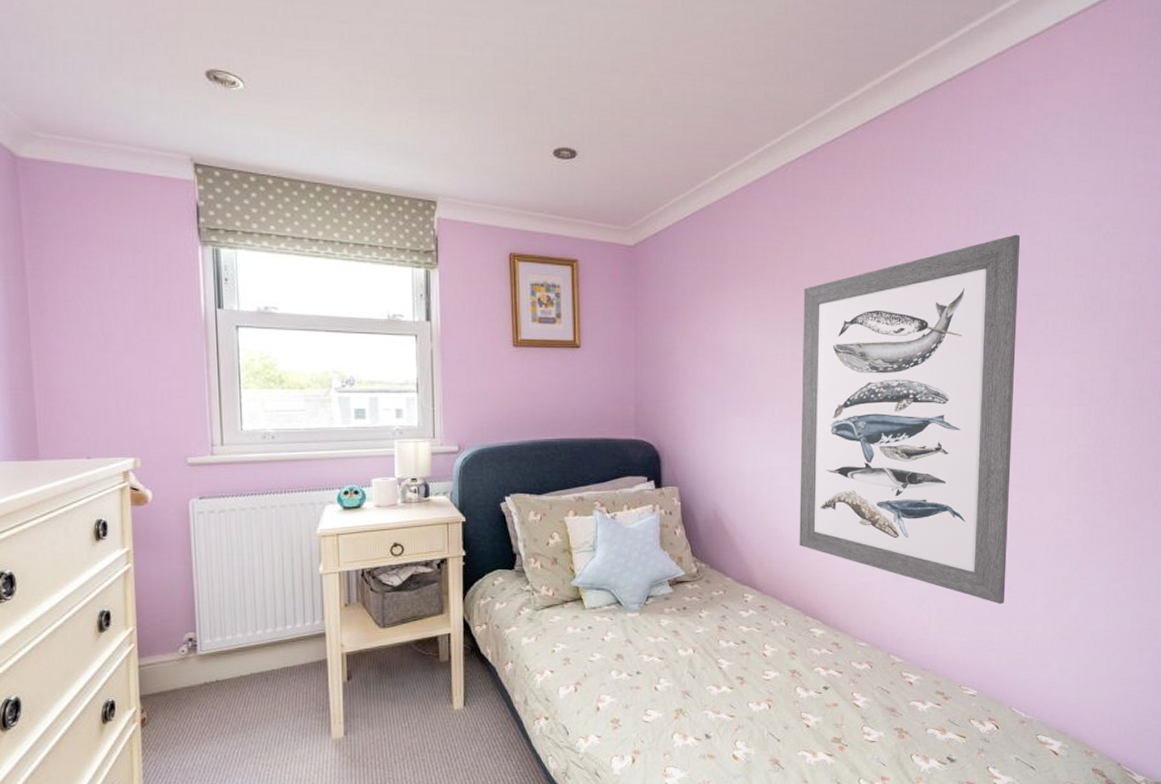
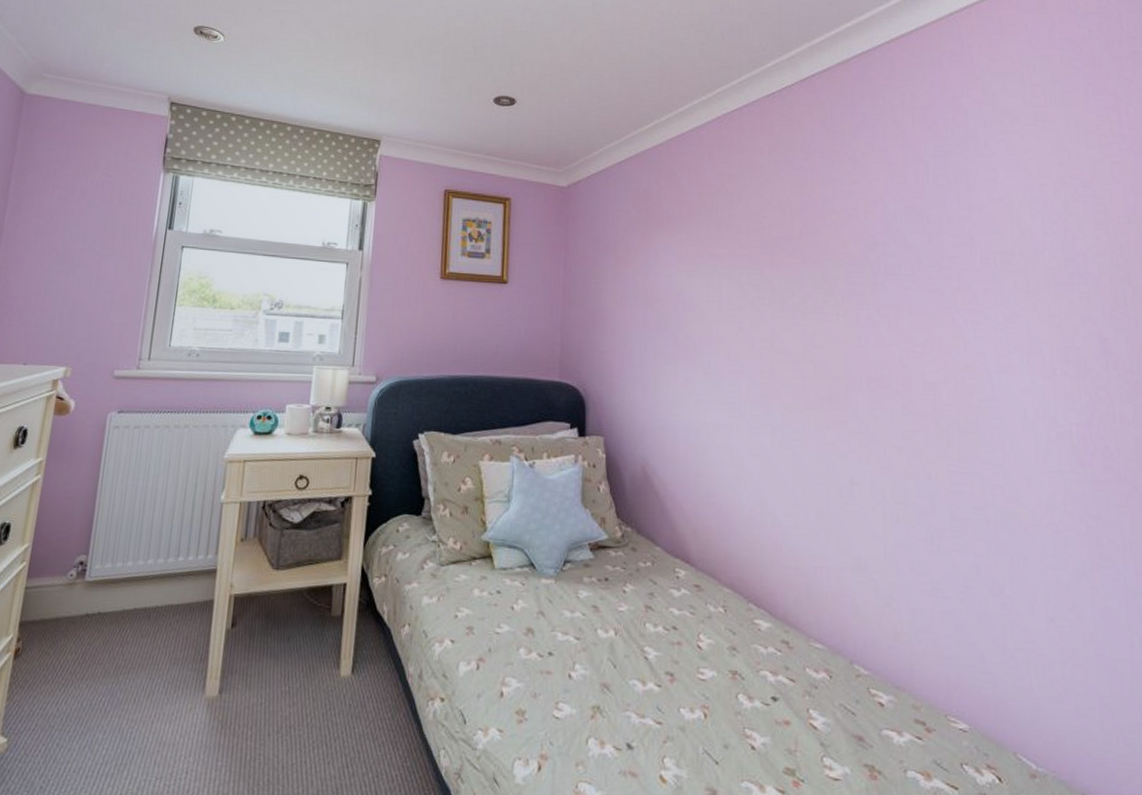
wall art: present [799,234,1021,604] -> none [739,190,995,612]

